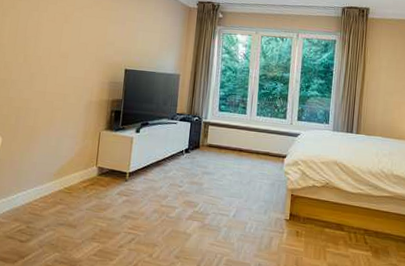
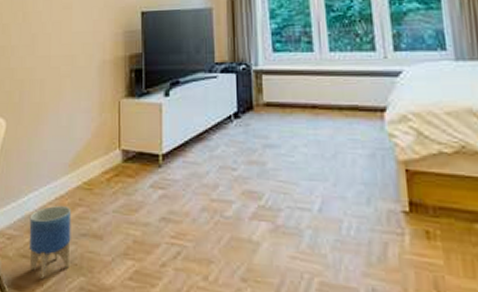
planter: none [14,203,53,253] -> present [28,206,72,279]

